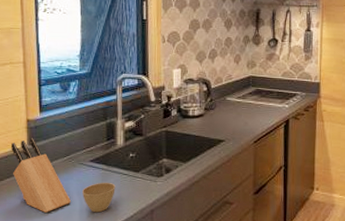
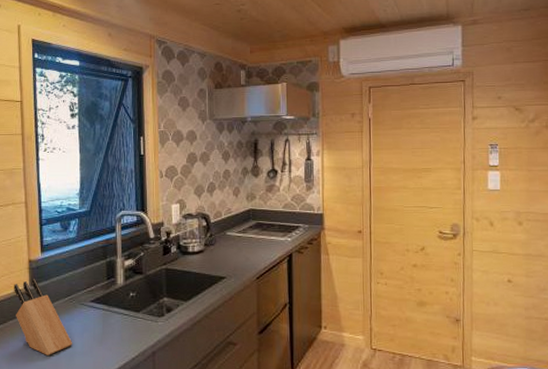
cup: present [82,182,116,213] -> none [84,323,117,355]

